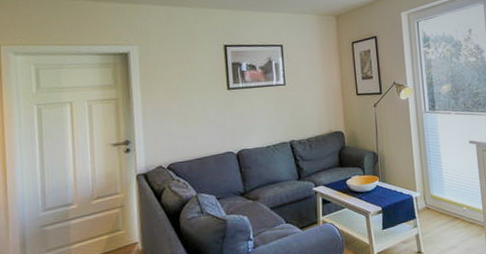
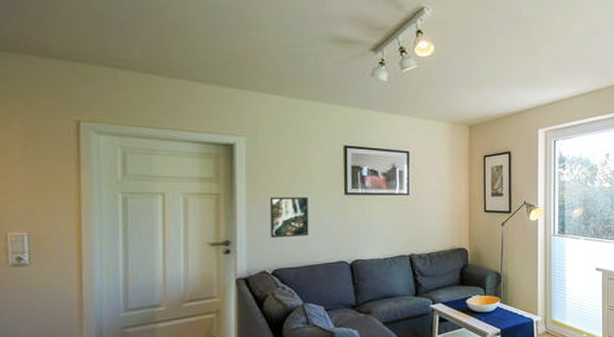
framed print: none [161,94,198,135] -> present [269,196,309,238]

